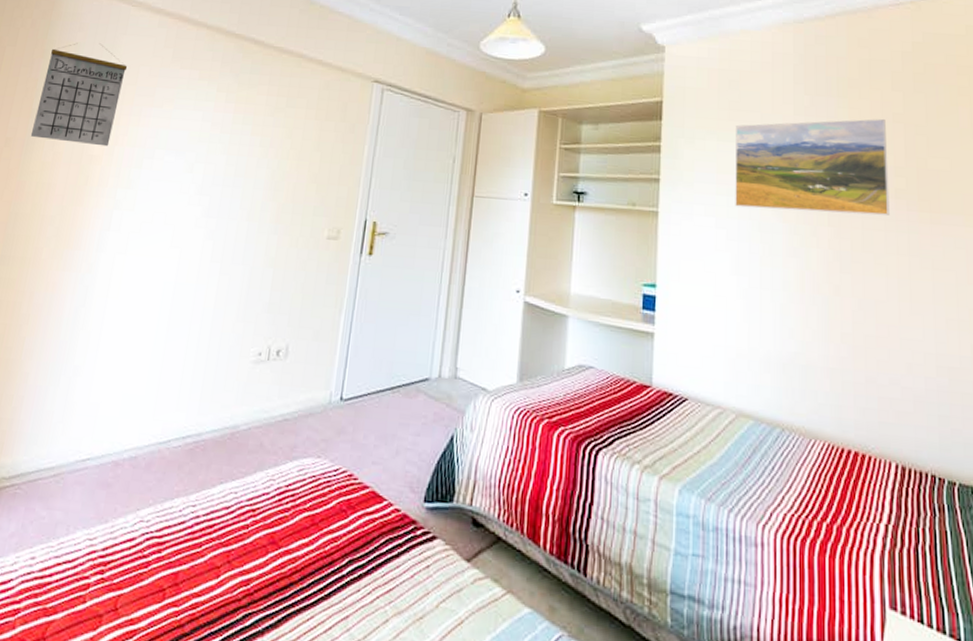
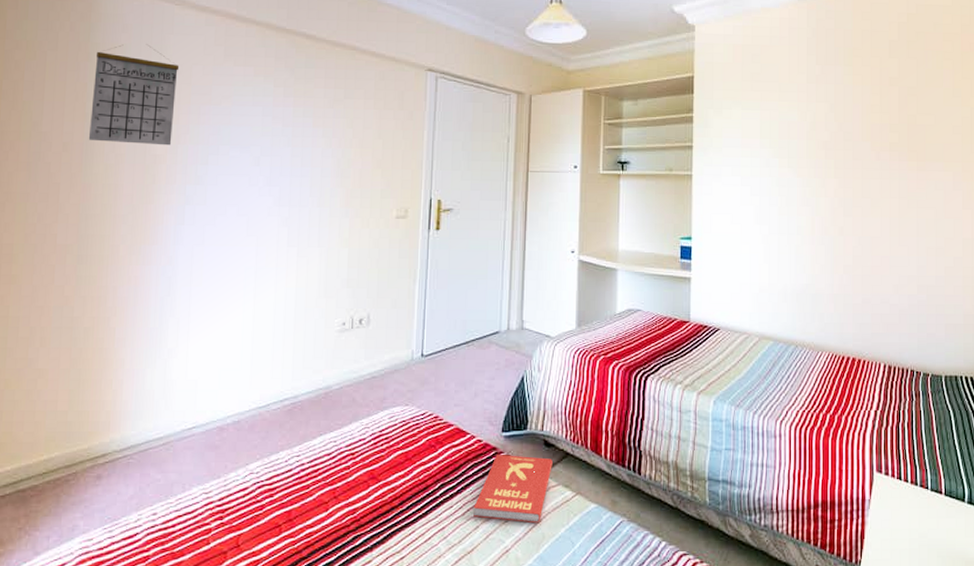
book: none [383,529,481,625] -> present [473,454,553,524]
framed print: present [735,118,890,216] -> none [757,82,885,167]

